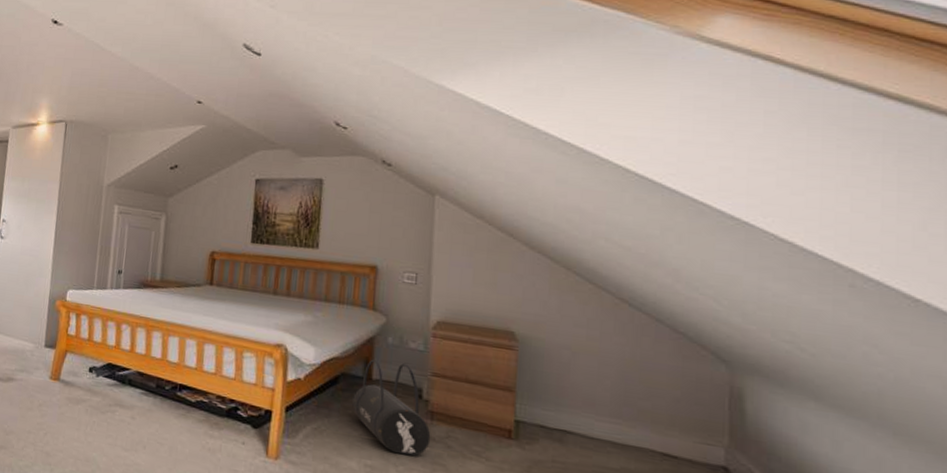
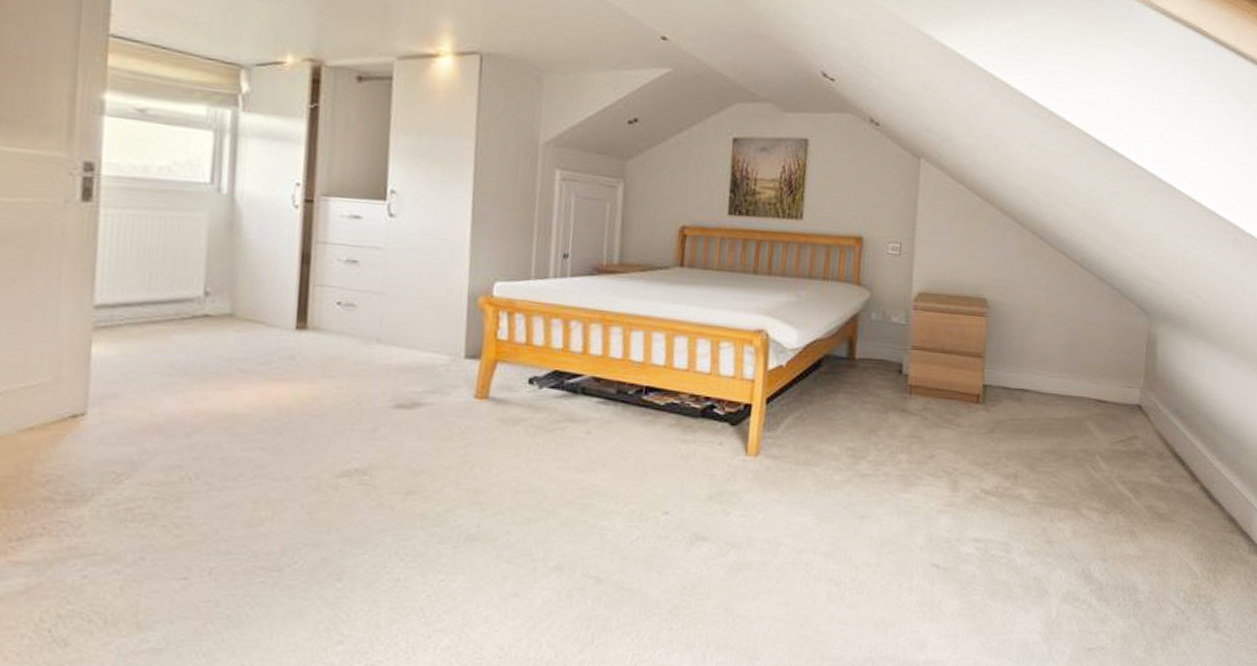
duffel bag: present [352,359,431,456] -> none [835,337,909,433]

